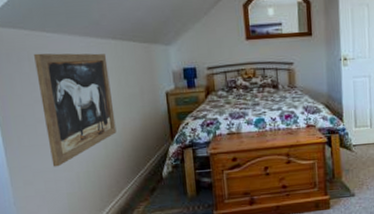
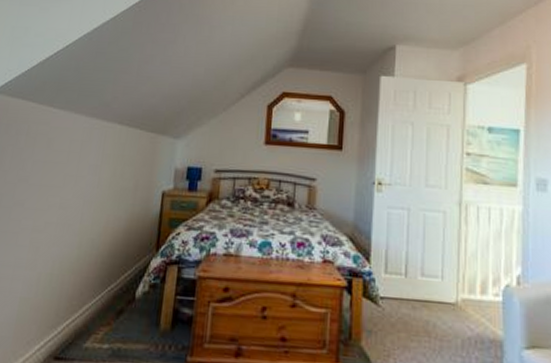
wall art: present [34,53,117,167] -> none [14,128,108,262]

